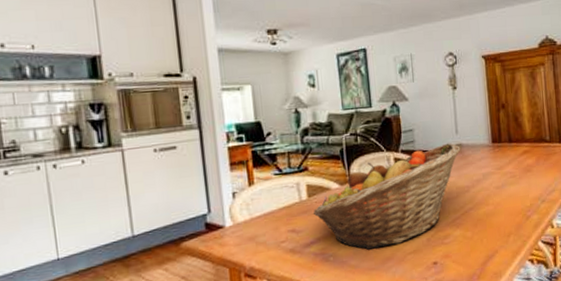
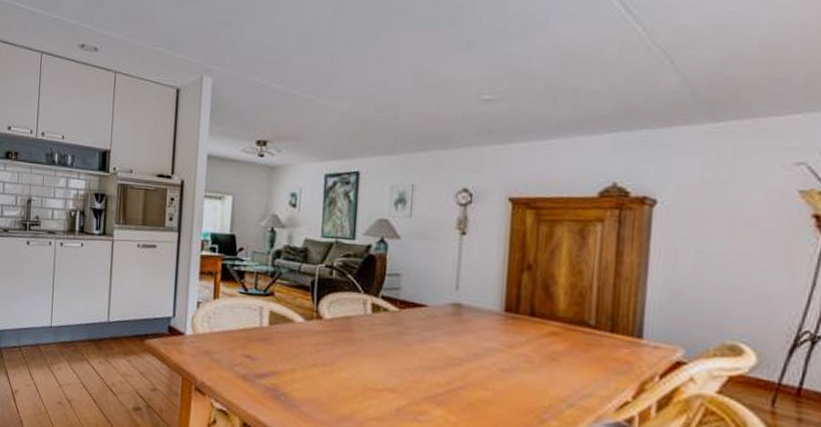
fruit basket: present [314,143,461,250] -> none [272,299,459,404]

